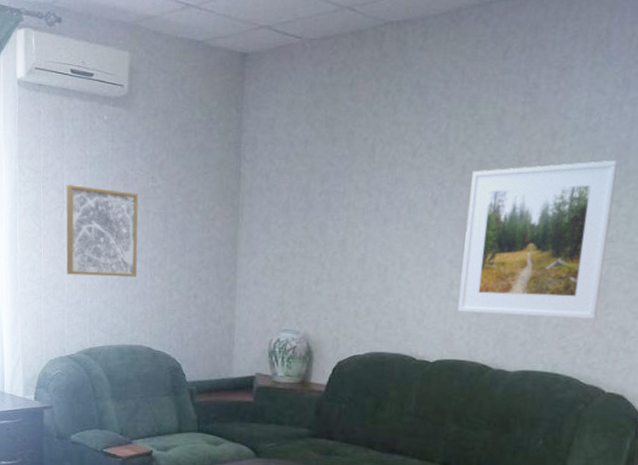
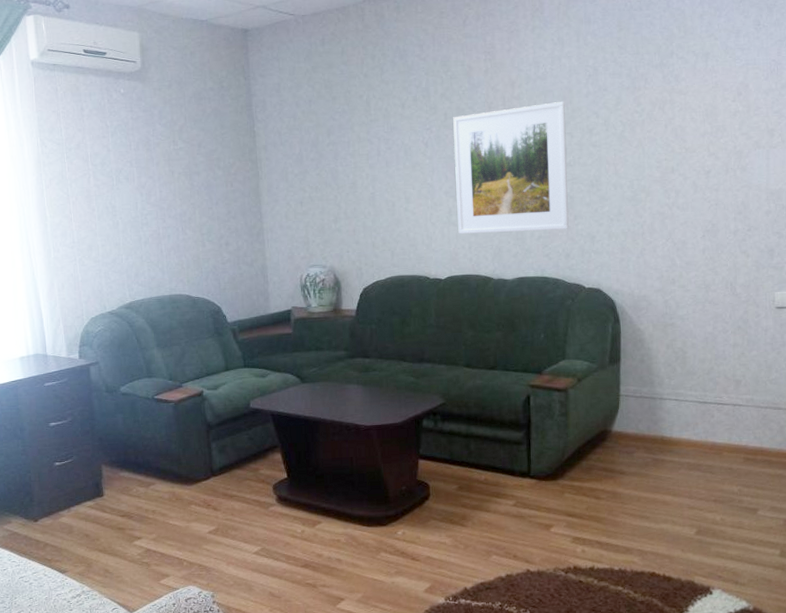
wall art: present [66,185,139,278] -> none [91,153,169,236]

